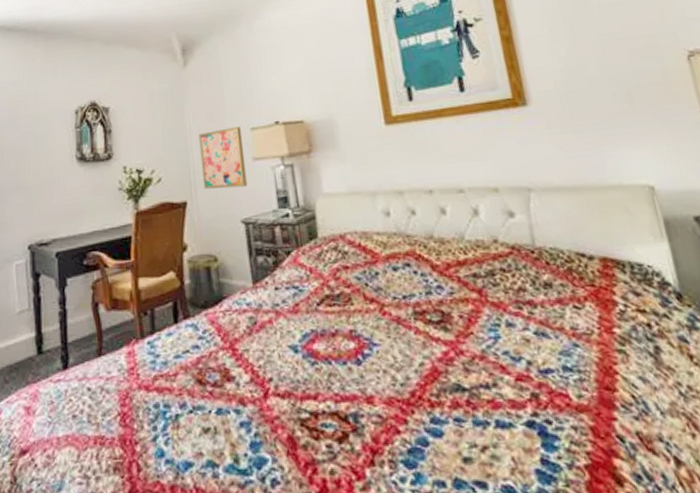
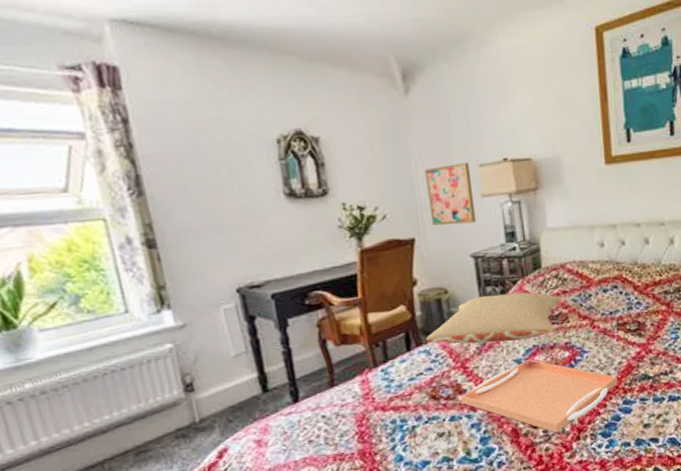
pillow: none [194,265,343,323] -> present [426,292,562,344]
serving tray: none [229,346,422,450] -> present [461,358,618,433]

